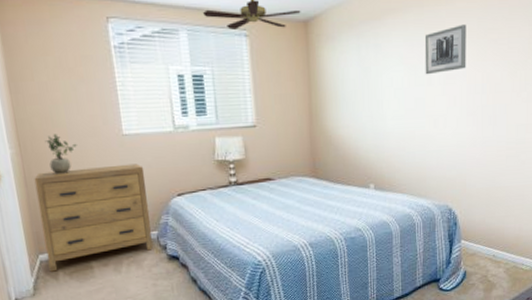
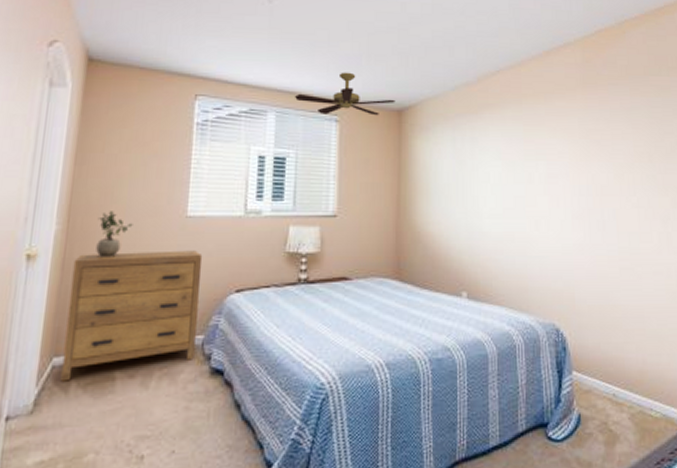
wall art: present [424,24,466,75] -> none [523,123,569,172]

